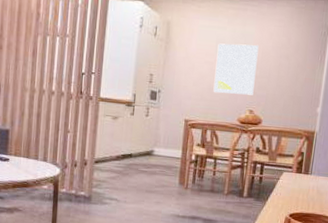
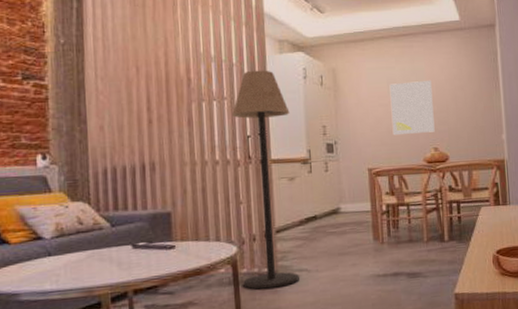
floor lamp: none [61,13,123,210] -> present [232,70,299,290]

